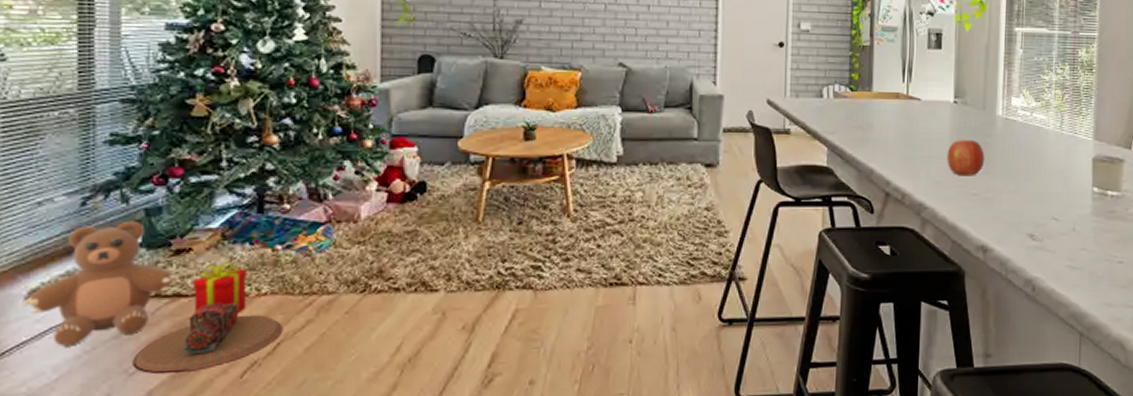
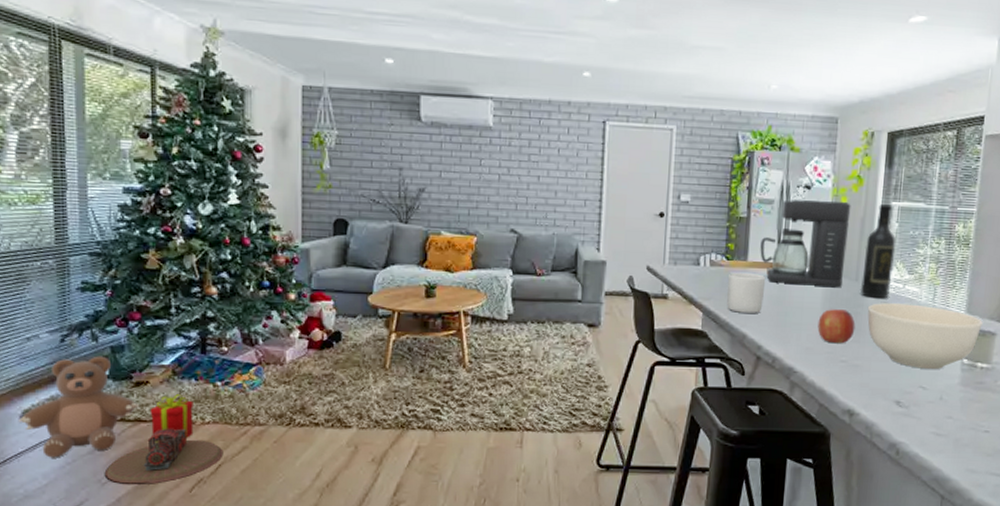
mug: none [853,103,892,148] -> present [727,272,766,314]
coffee maker: none [885,27,975,118] -> present [760,199,851,288]
wine bottle: none [987,30,1022,128] -> present [860,204,897,299]
bowl: none [996,132,1110,199] -> present [867,303,983,369]

